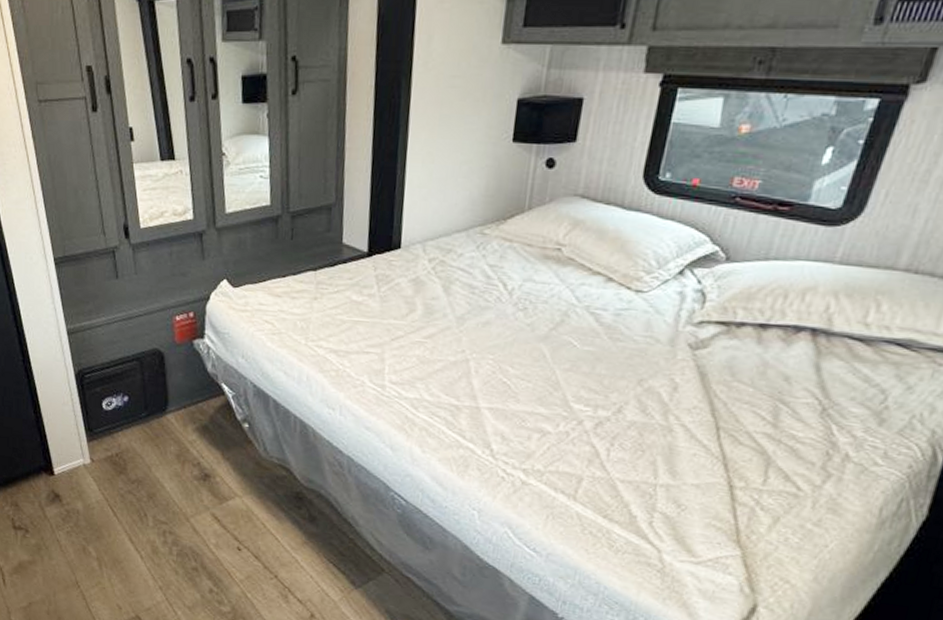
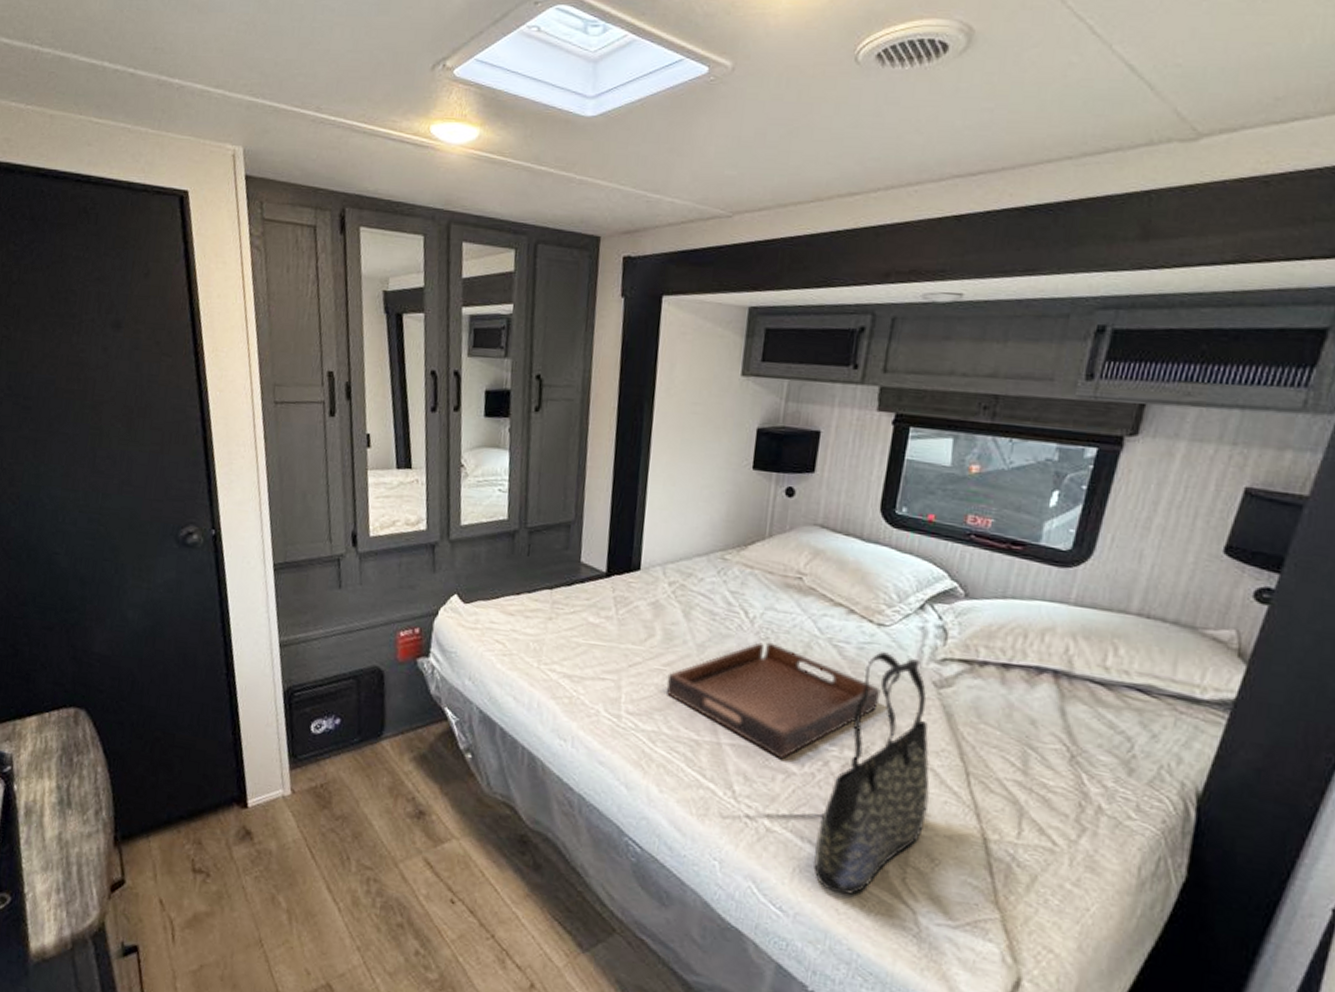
serving tray: none [427,312,636,420] -> present [666,642,881,759]
tote bag: none [565,317,682,538] -> present [813,652,930,895]

